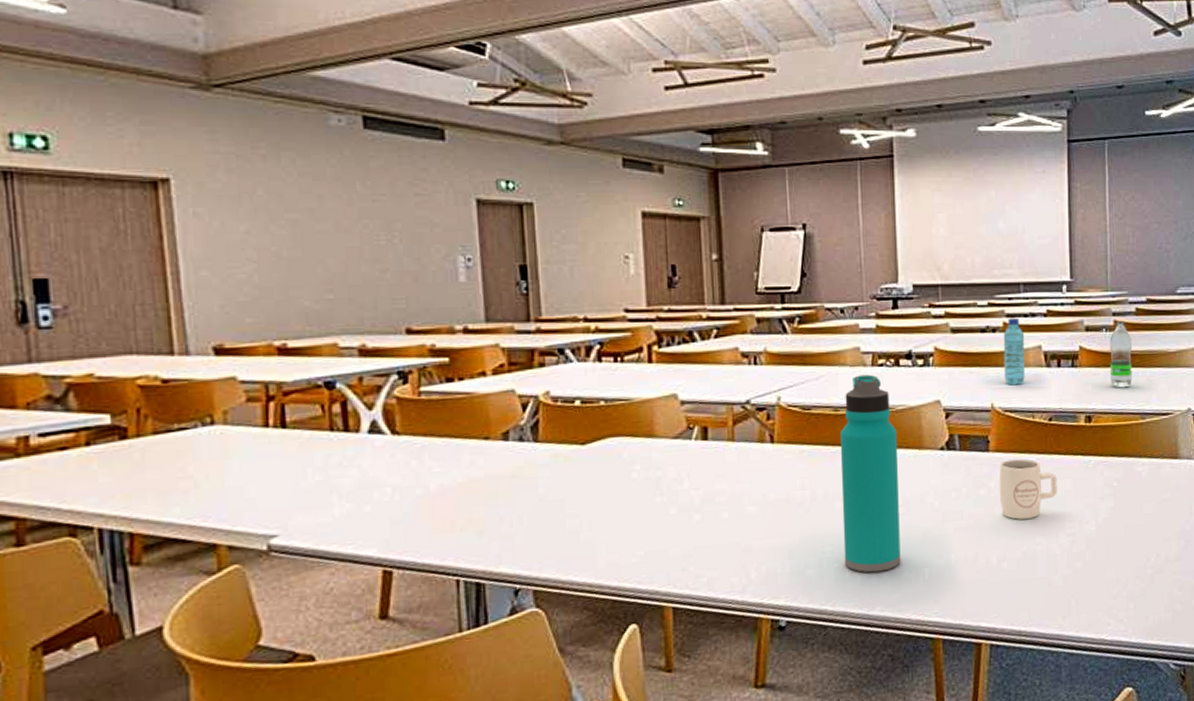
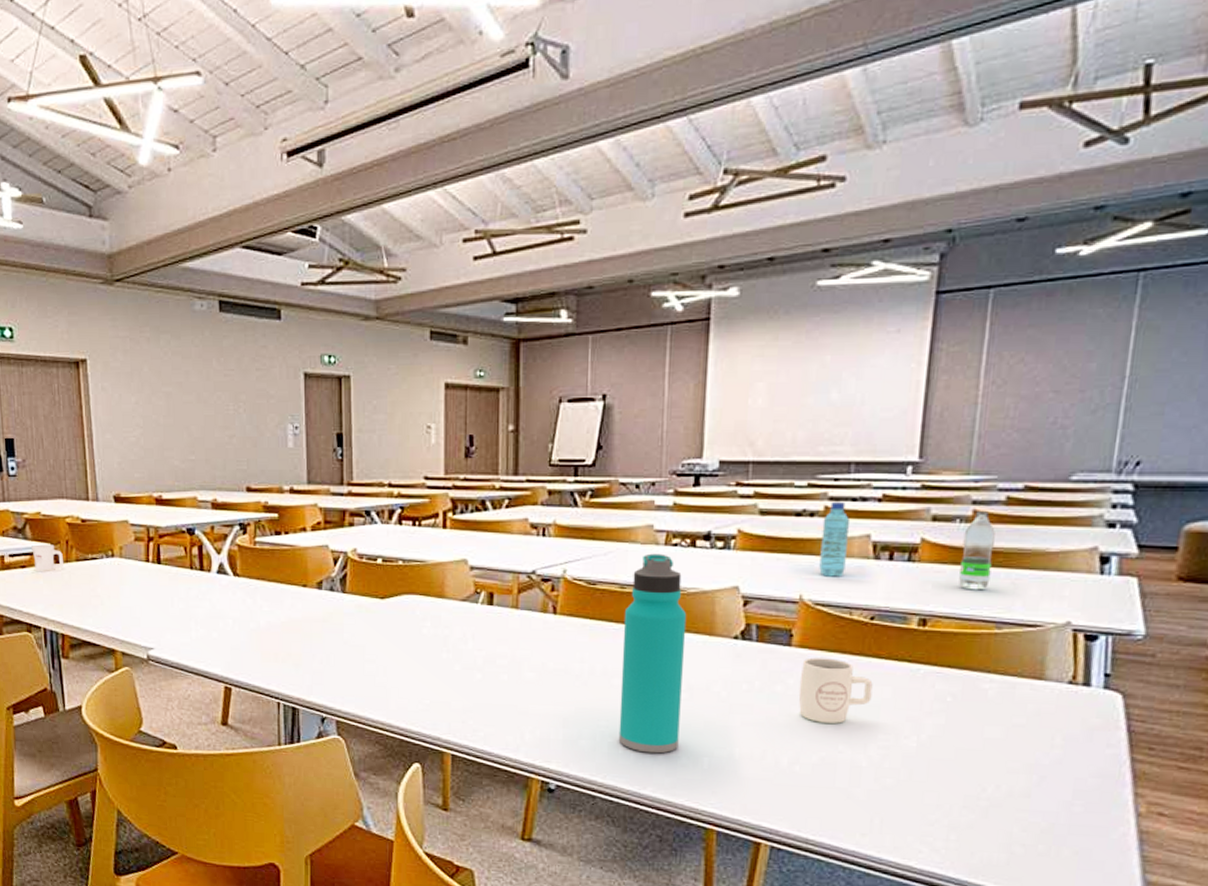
mug: none [78,415,134,454] -> present [31,544,64,572]

